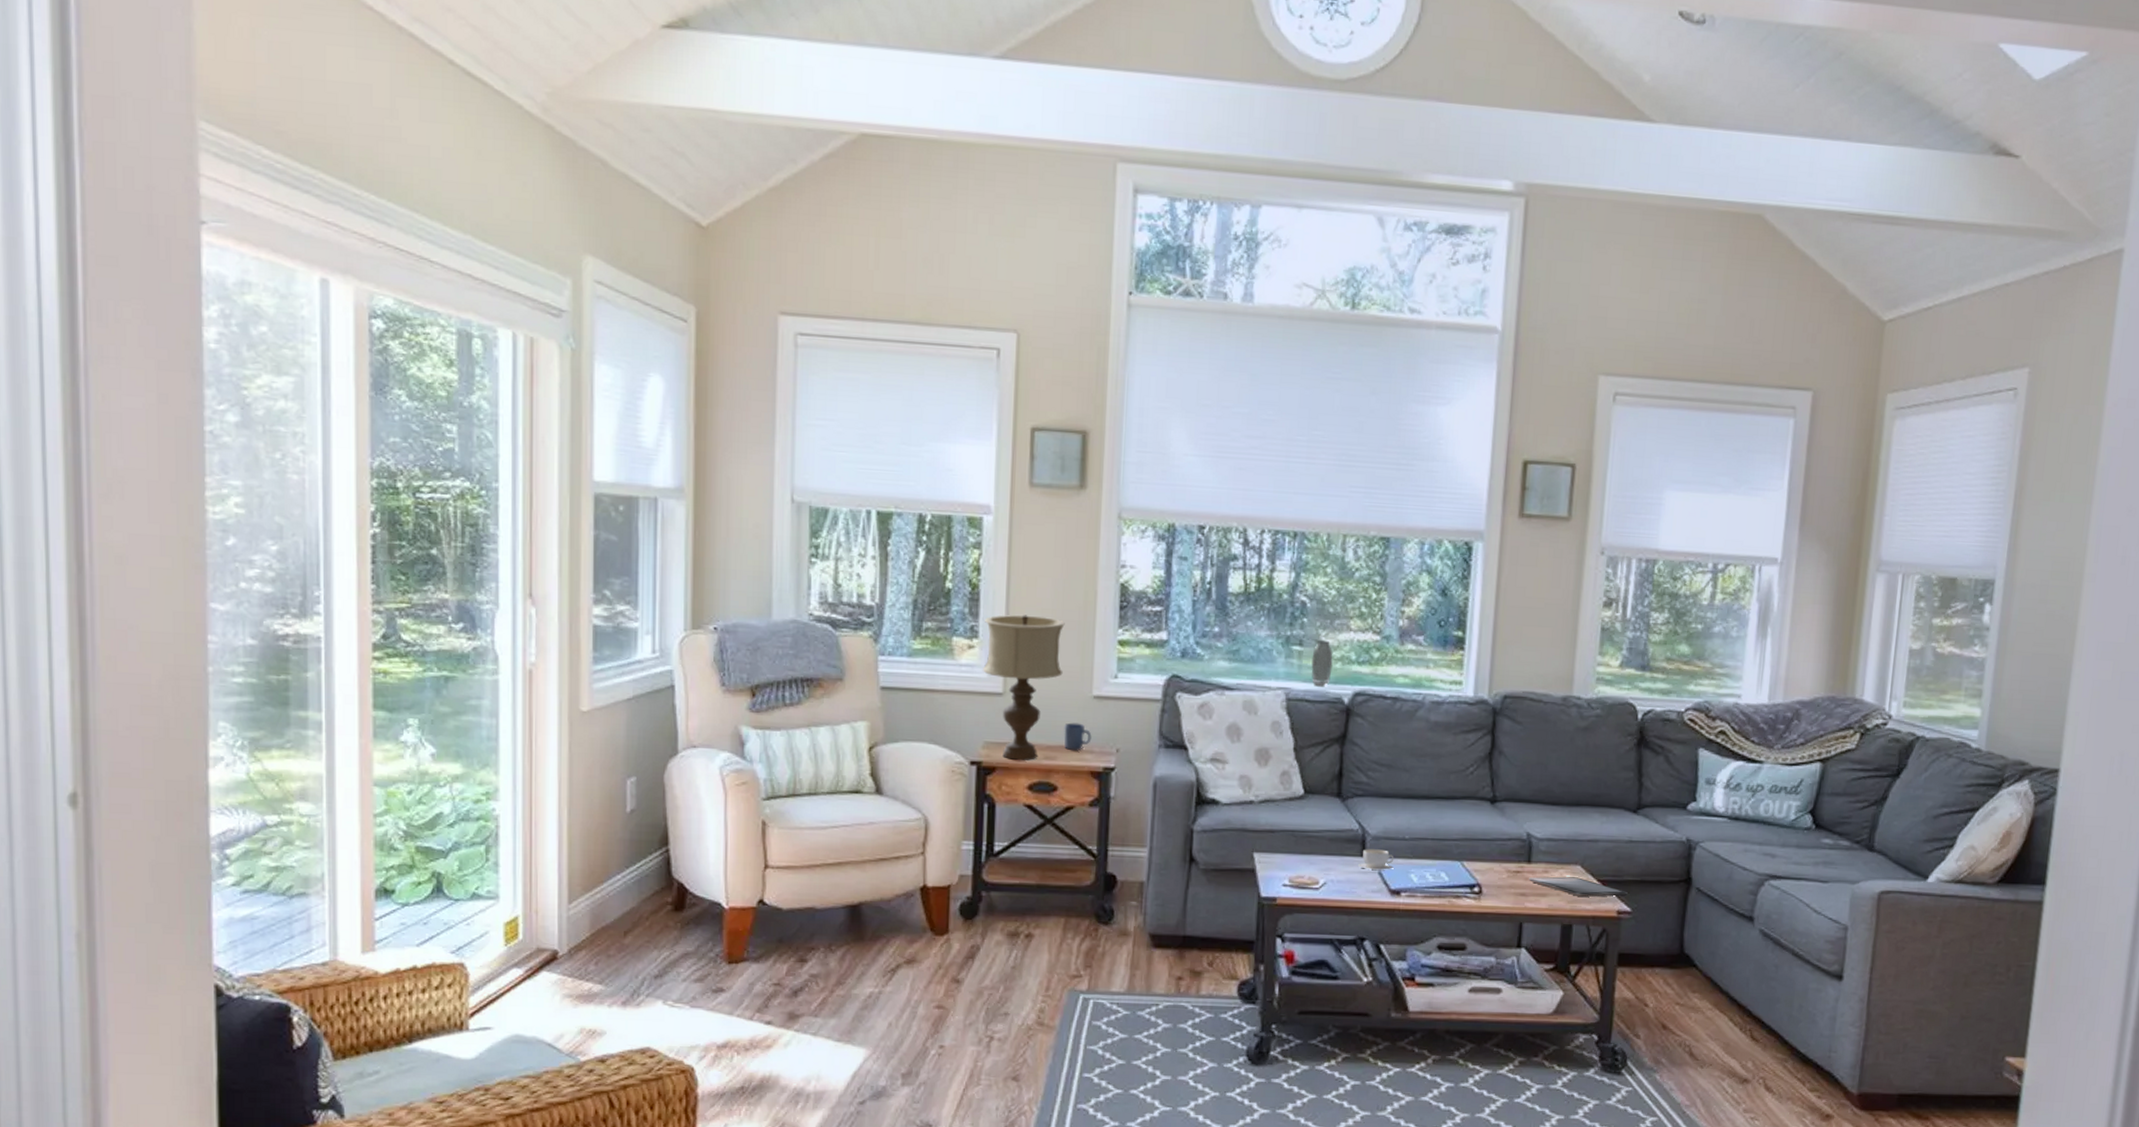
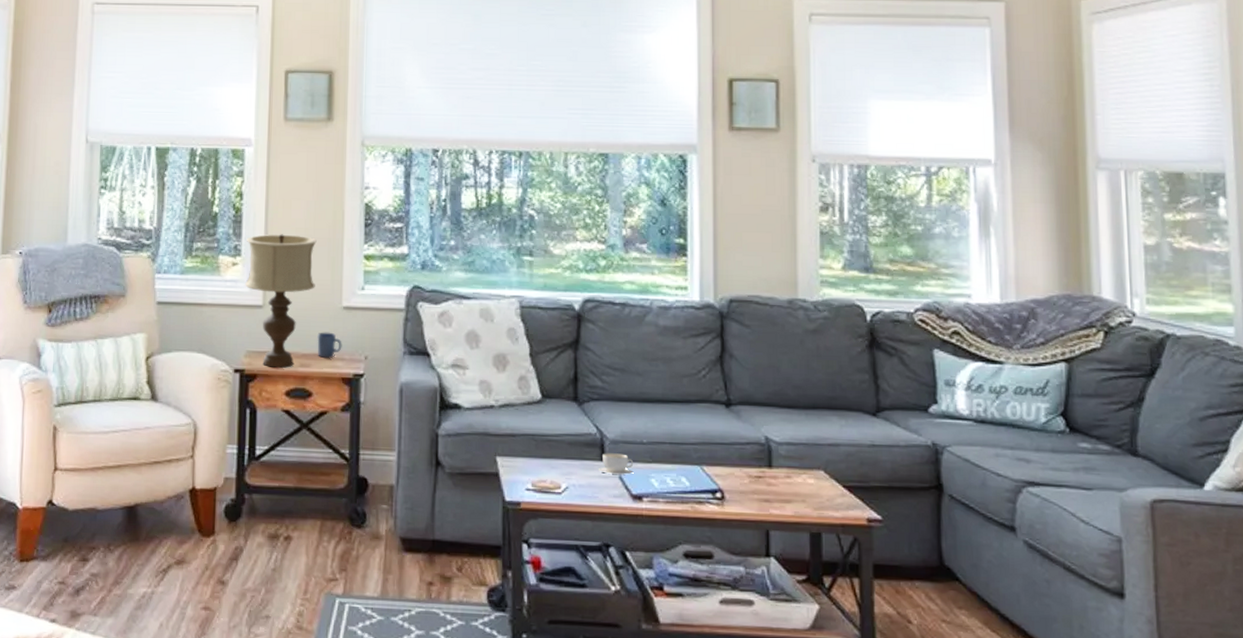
vase: present [1311,641,1333,687] -> none [542,251,562,295]
tablet: present [1528,876,1628,898] -> none [770,482,876,504]

